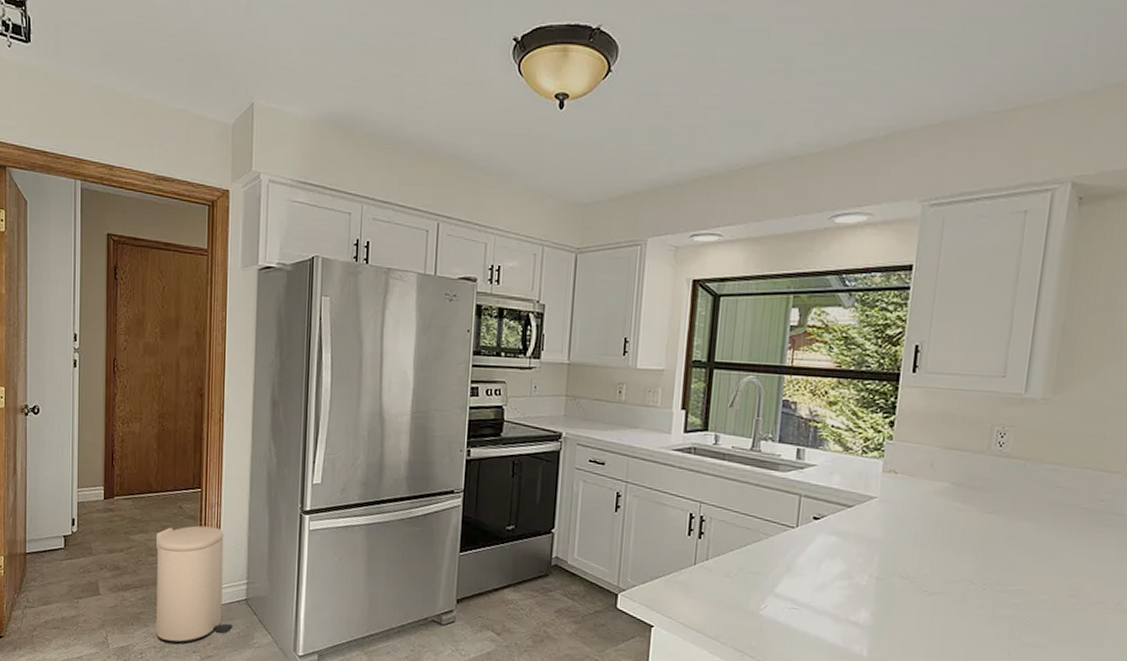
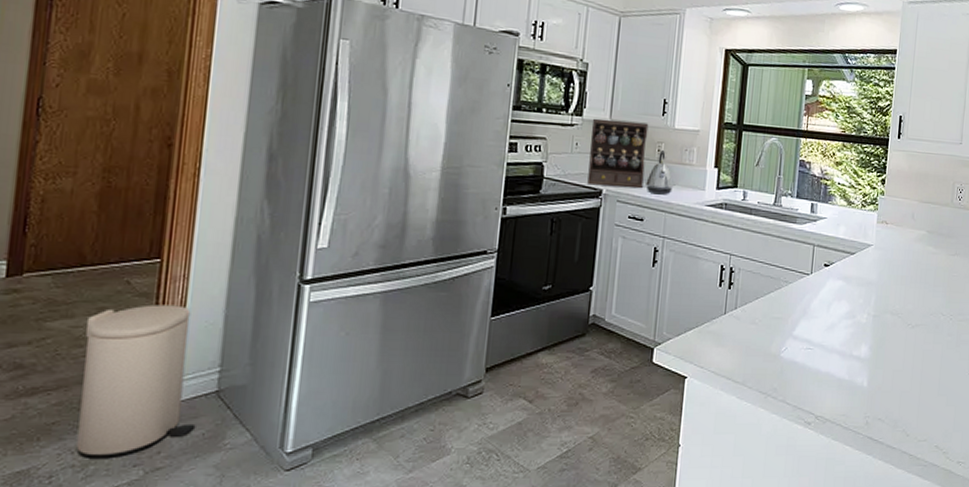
spice rack: none [547,360,609,432] -> present [587,118,649,189]
kettle: none [606,390,637,439] -> present [645,149,674,195]

